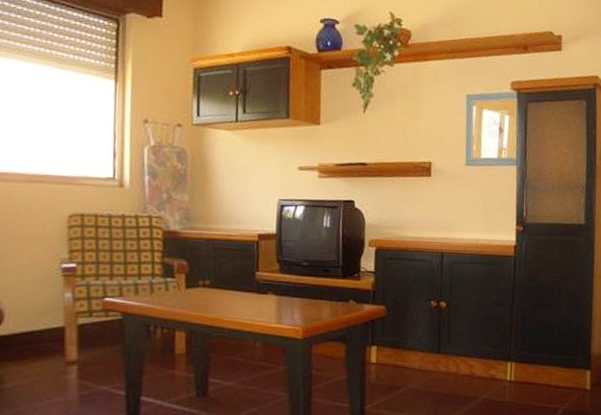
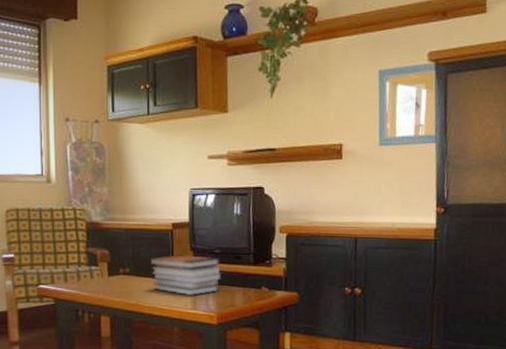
book stack: none [230,266,308,310] -> present [148,254,221,296]

